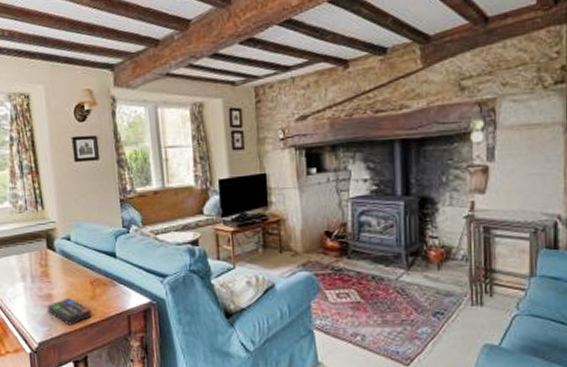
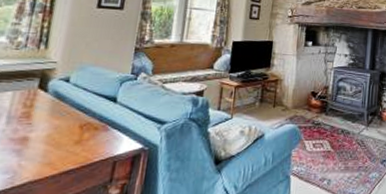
remote control: present [47,298,92,325] -> none [16,142,72,172]

